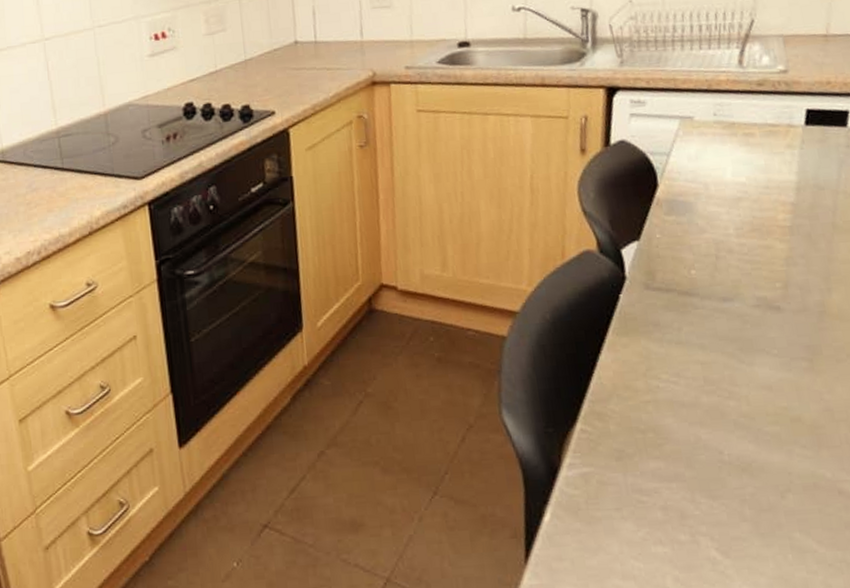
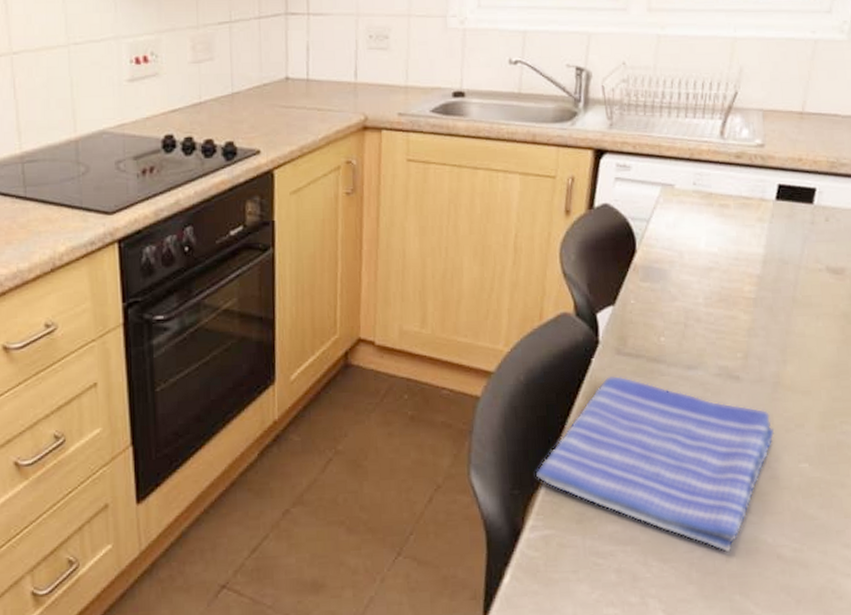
dish towel: none [570,311,825,488] -> present [536,376,775,552]

